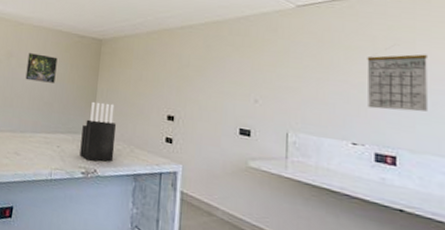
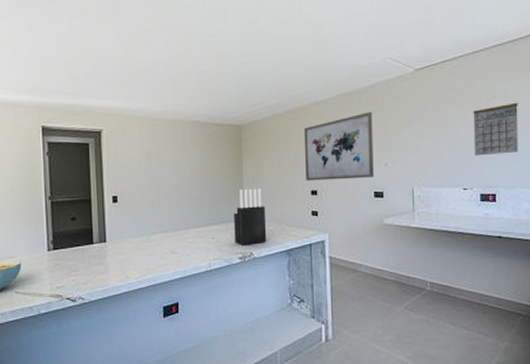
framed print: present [25,53,58,83] -> none [168,149,200,178]
wall art: none [163,42,244,112] -> present [303,111,374,181]

